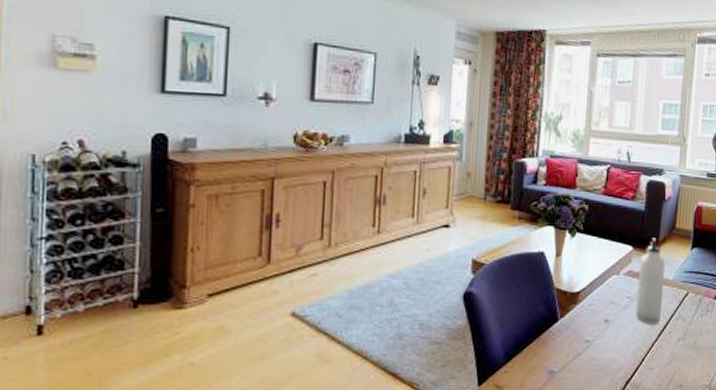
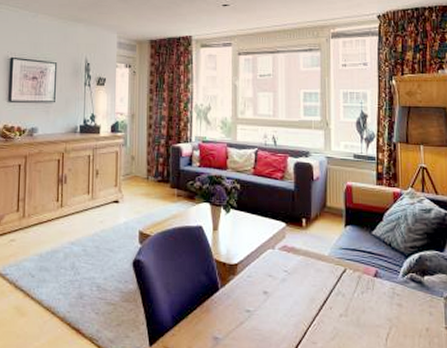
water bottle: present [636,238,666,324] -> none [293,215,320,299]

